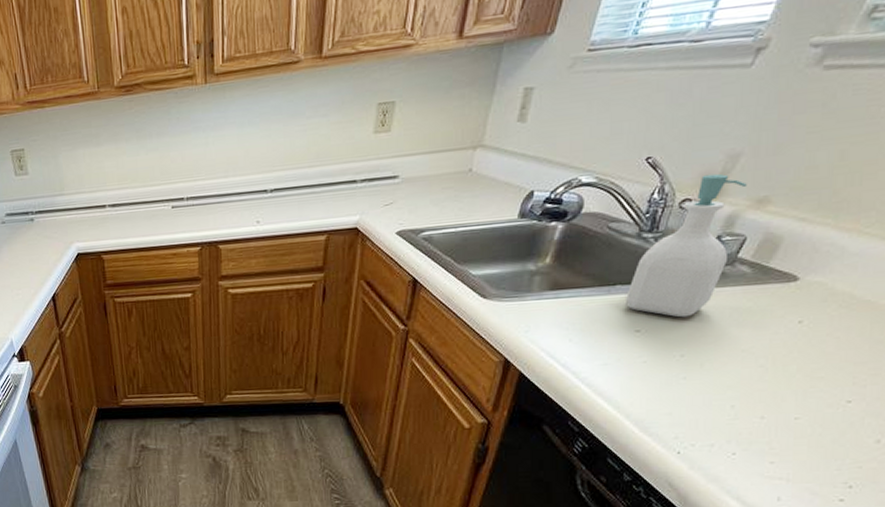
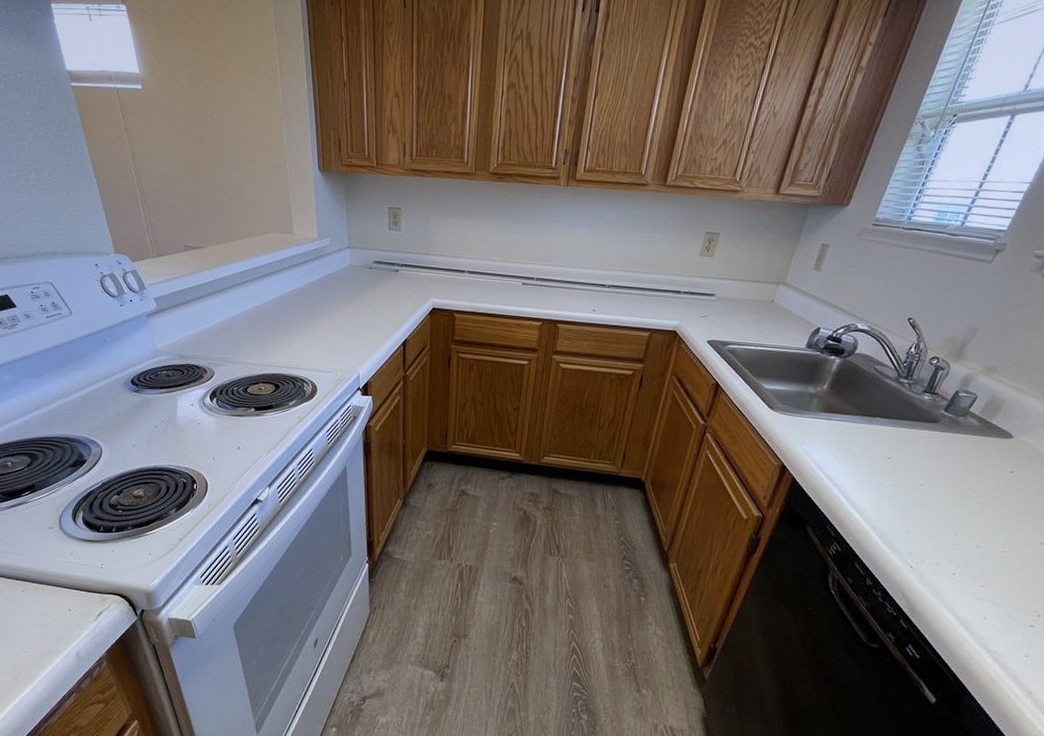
soap bottle: present [626,173,747,318] -> none [882,340,981,453]

